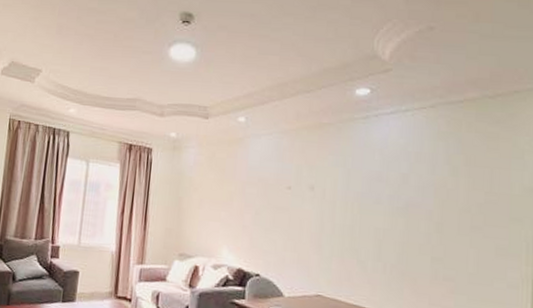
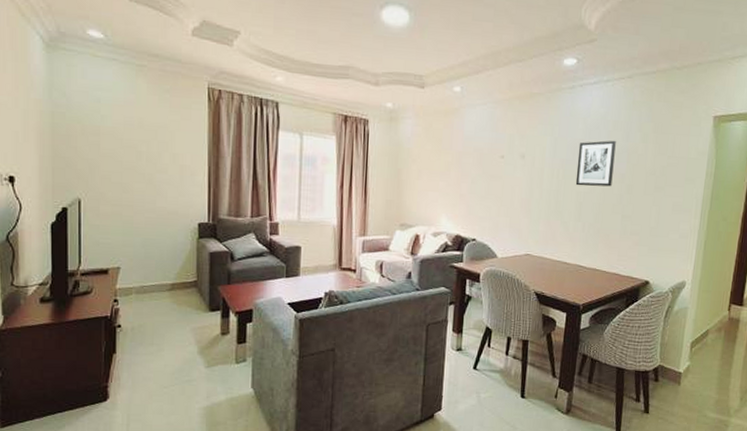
wall art: none [373,173,420,224] -> present [575,140,616,187]

